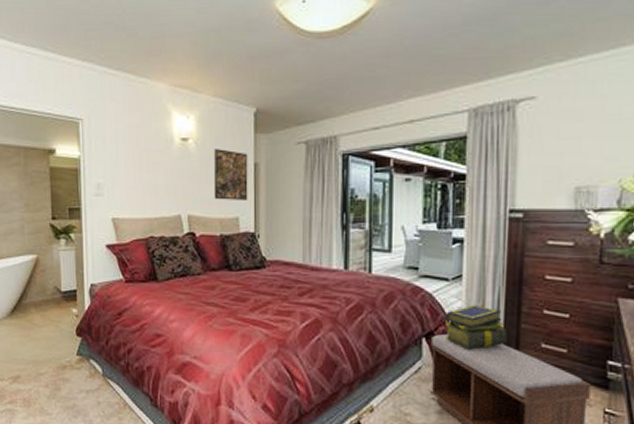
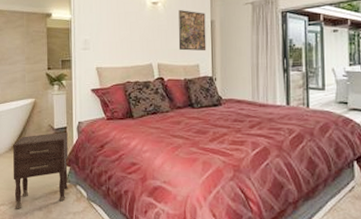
nightstand: none [11,296,80,386] -> present [13,133,69,209]

